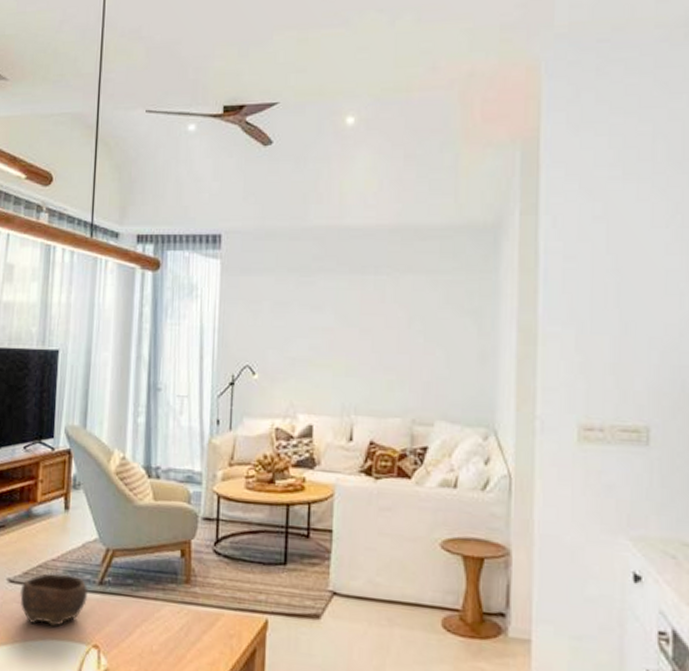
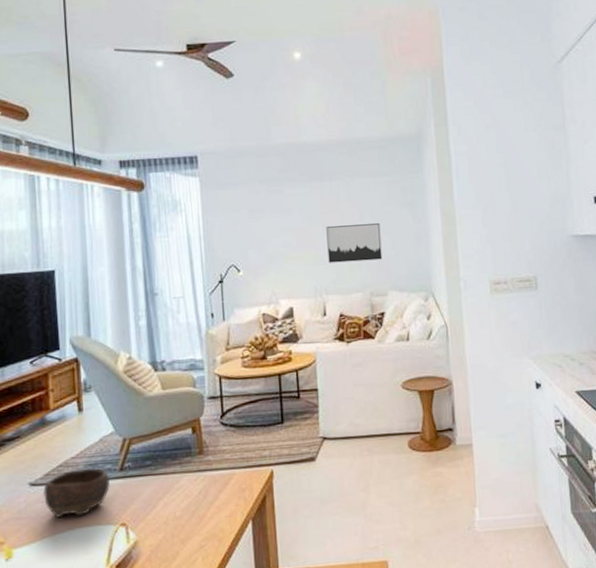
wall art: none [362,331,433,380] -> present [326,223,383,263]

